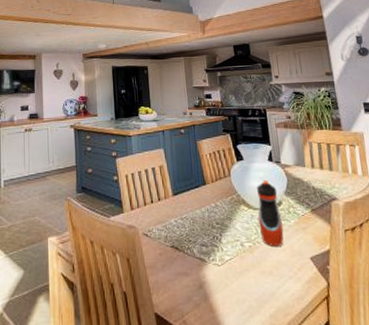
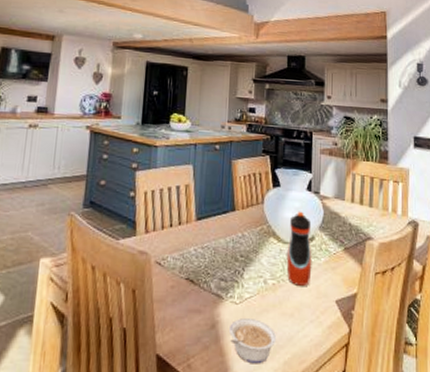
legume: none [216,278,260,318] -> present [229,318,277,364]

